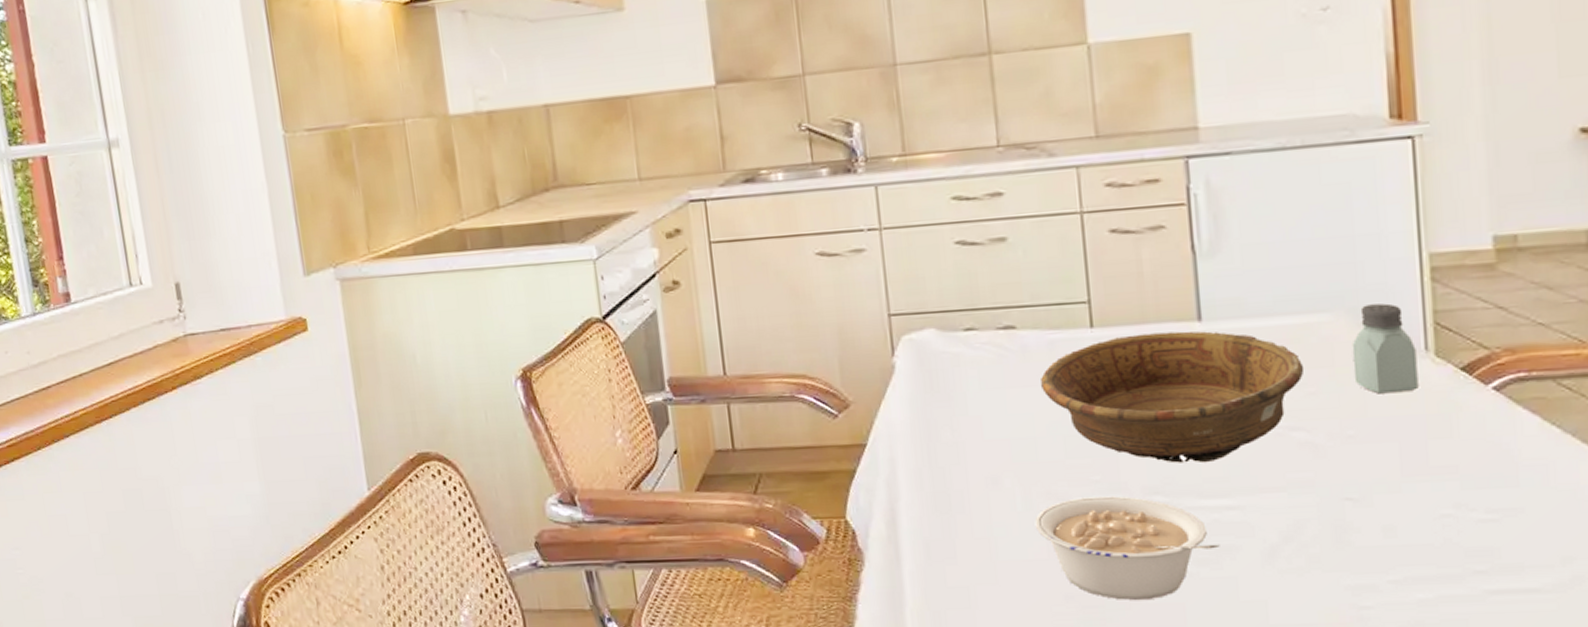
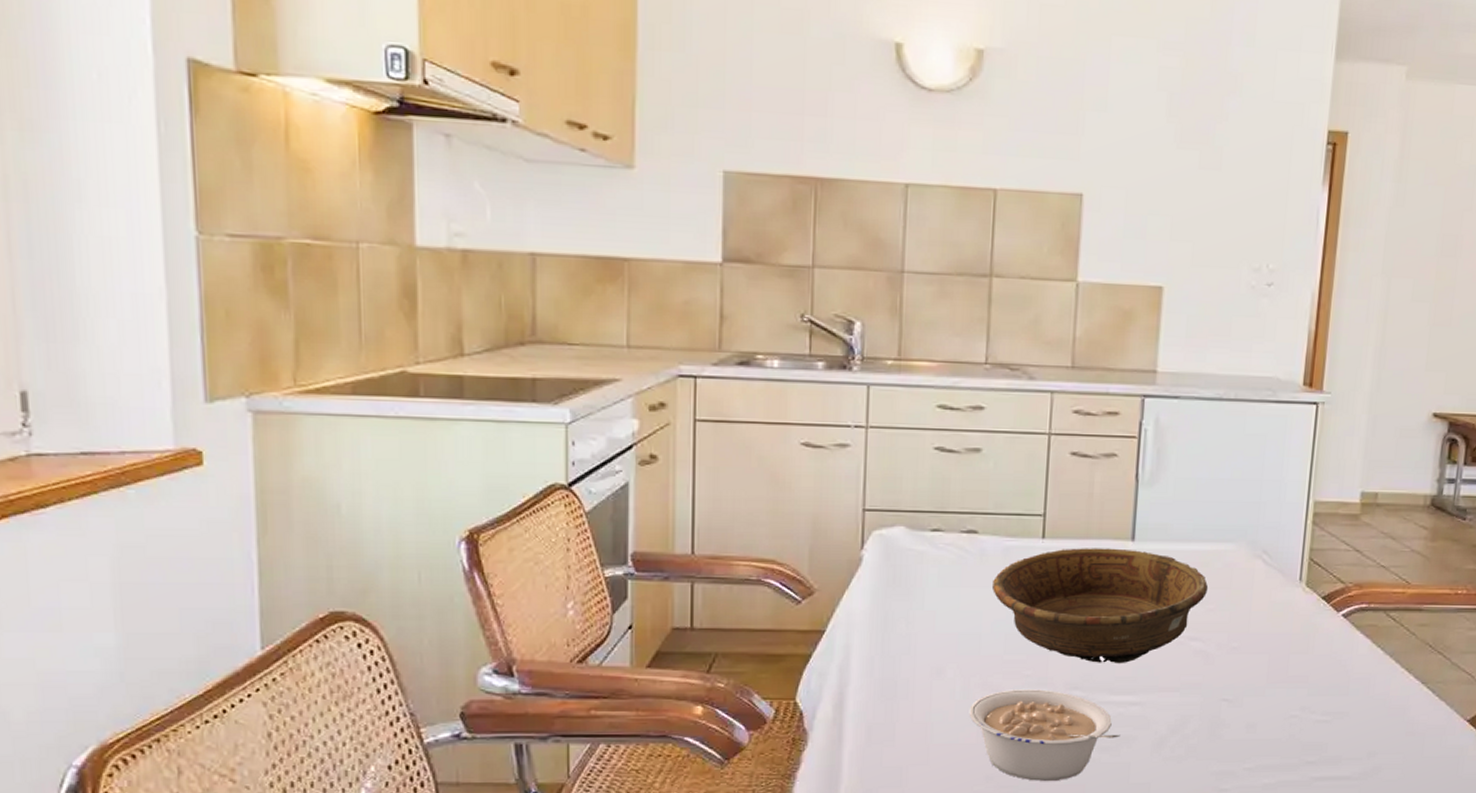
saltshaker: present [1352,303,1419,394] -> none [1244,539,1293,614]

